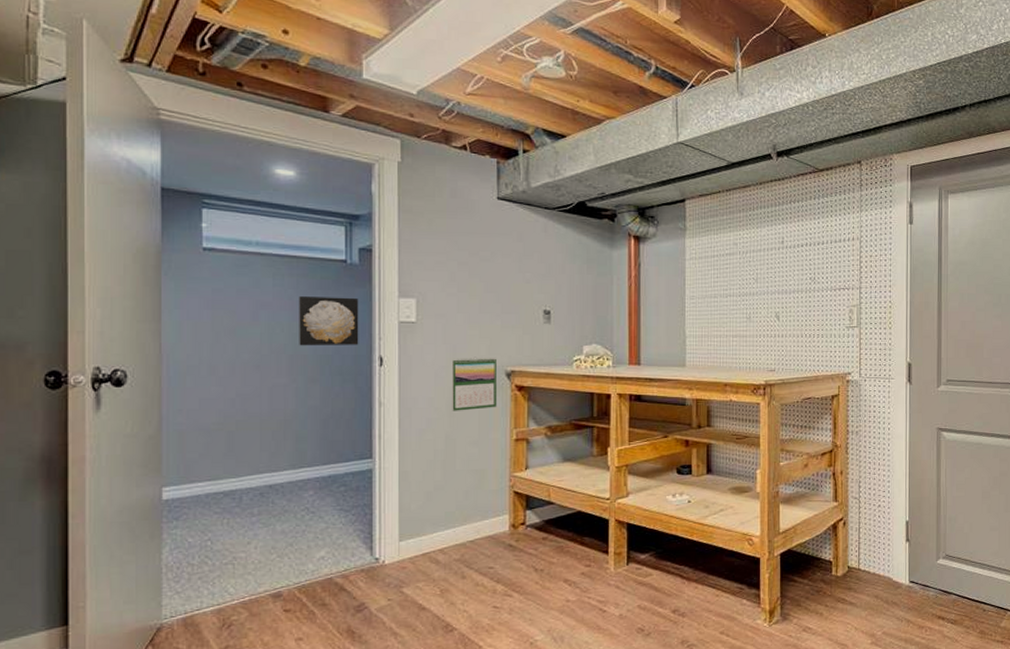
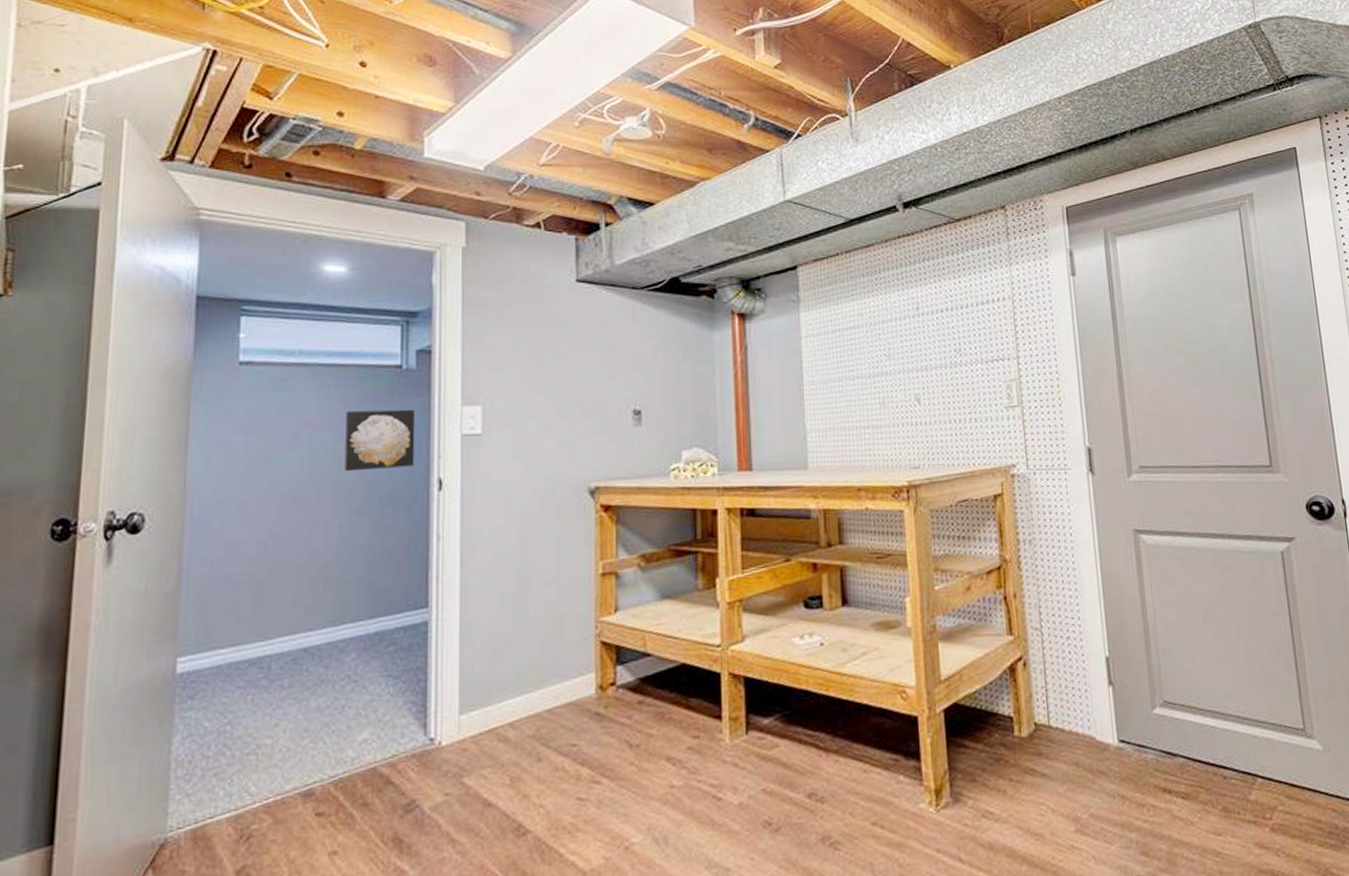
calendar: present [452,357,498,411] -> none [525,472,579,542]

